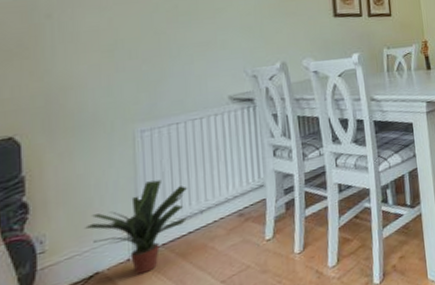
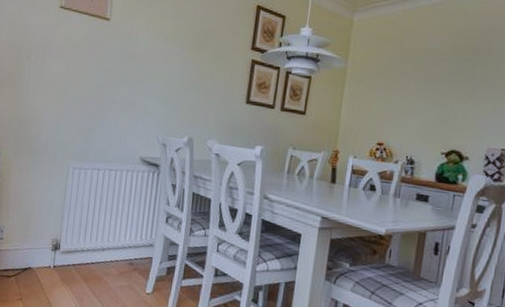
potted plant: present [84,179,188,275] -> none [27,210,97,282]

